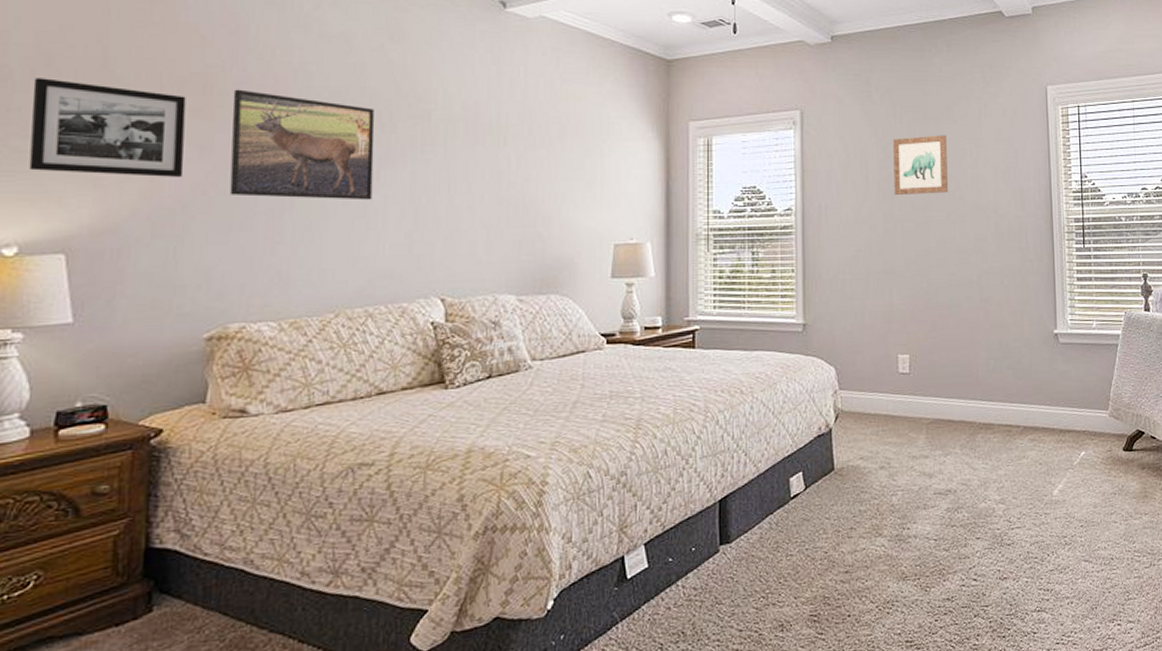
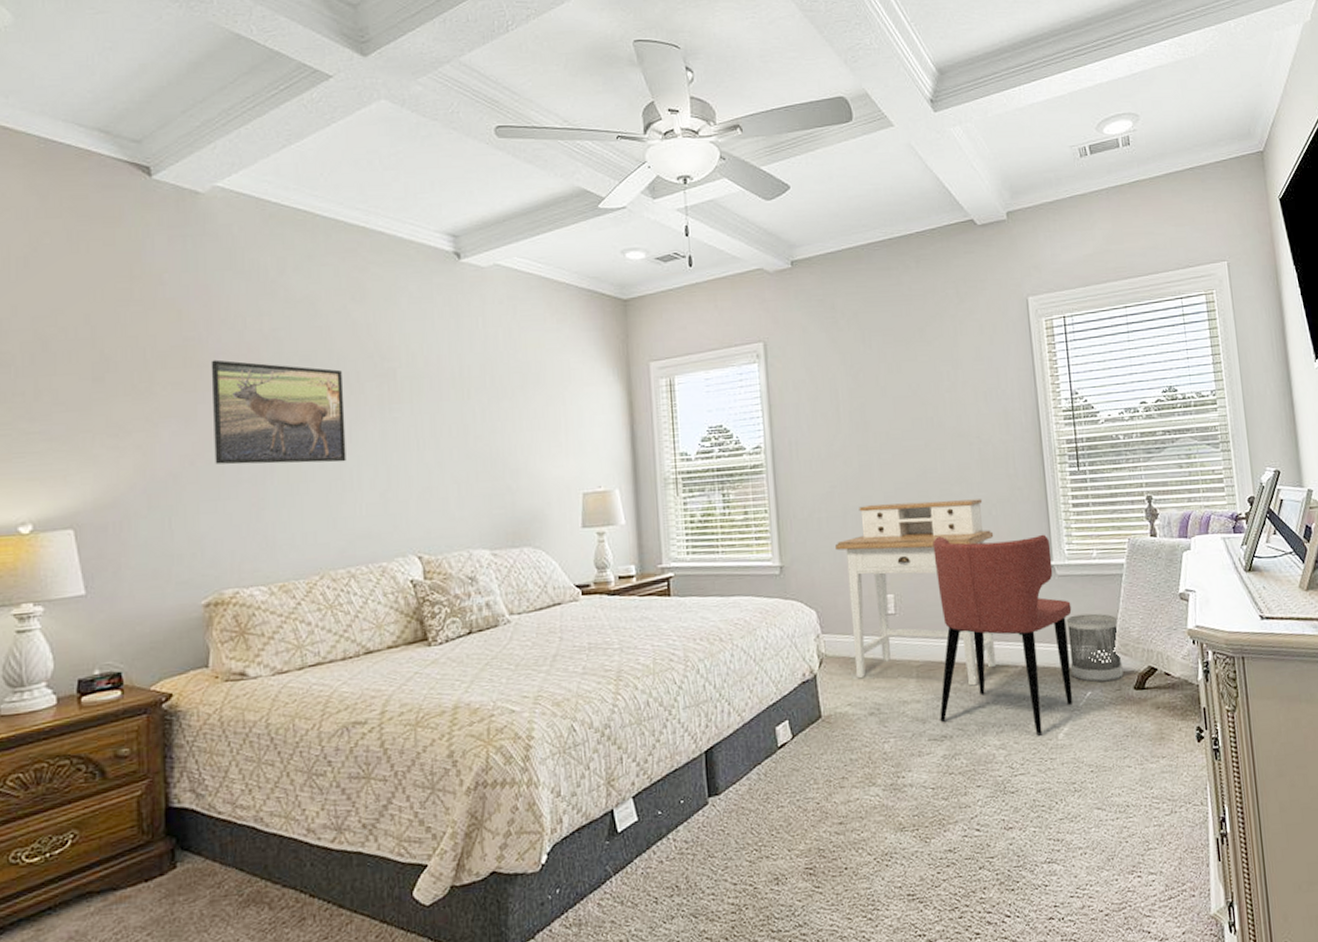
picture frame: present [29,78,186,177] -> none [33,361,172,451]
desk: none [857,268,1005,444] -> present [836,499,997,686]
wall art: present [893,135,948,196] -> none [863,358,925,427]
dining chair: none [946,302,1071,492] -> present [933,534,1073,736]
wastebasket: none [1065,379,1114,444] -> present [1066,613,1124,683]

